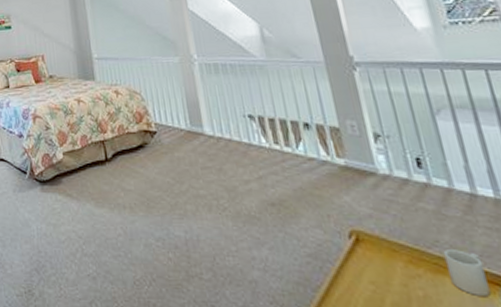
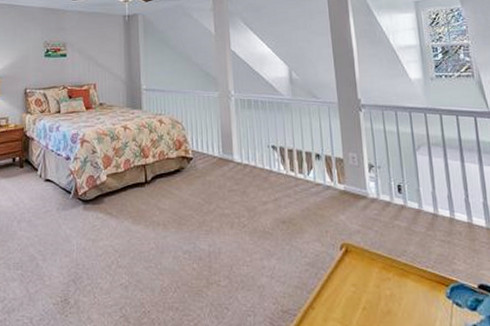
mug: present [443,249,491,298] -> none [408,258,439,295]

